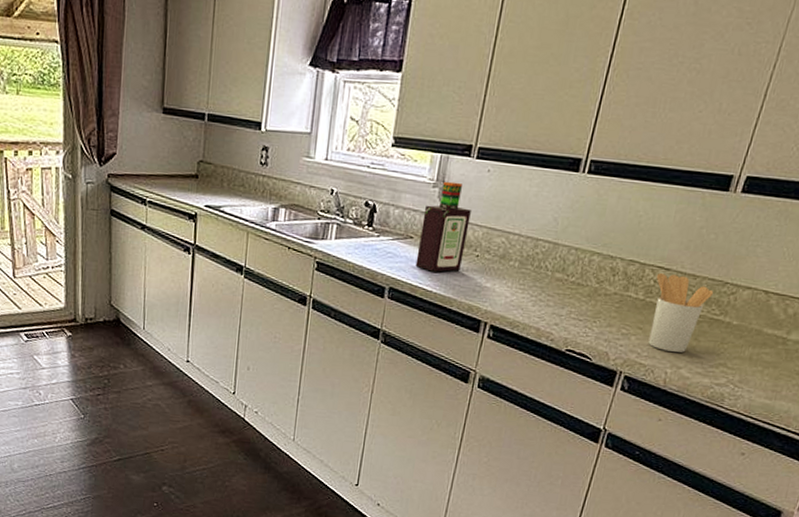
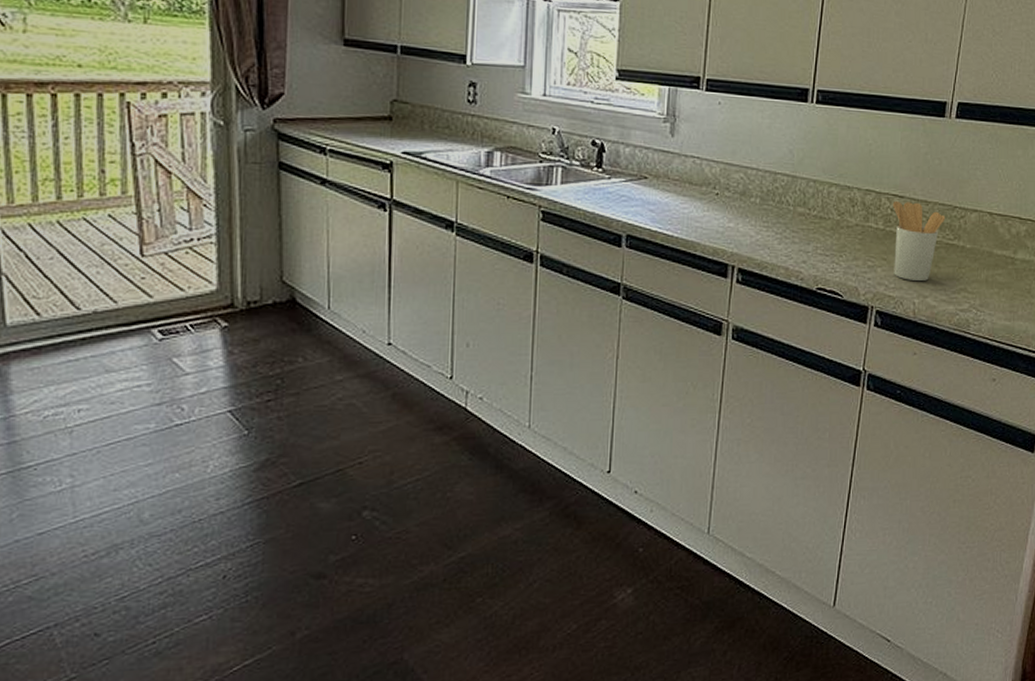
bottle: present [415,181,471,273] -> none [653,115,706,214]

